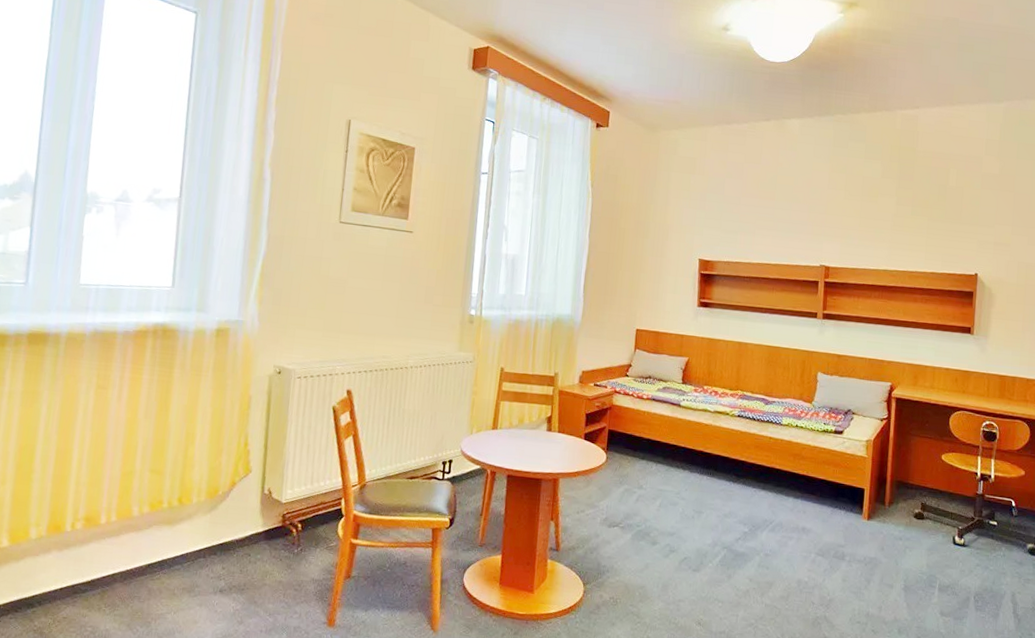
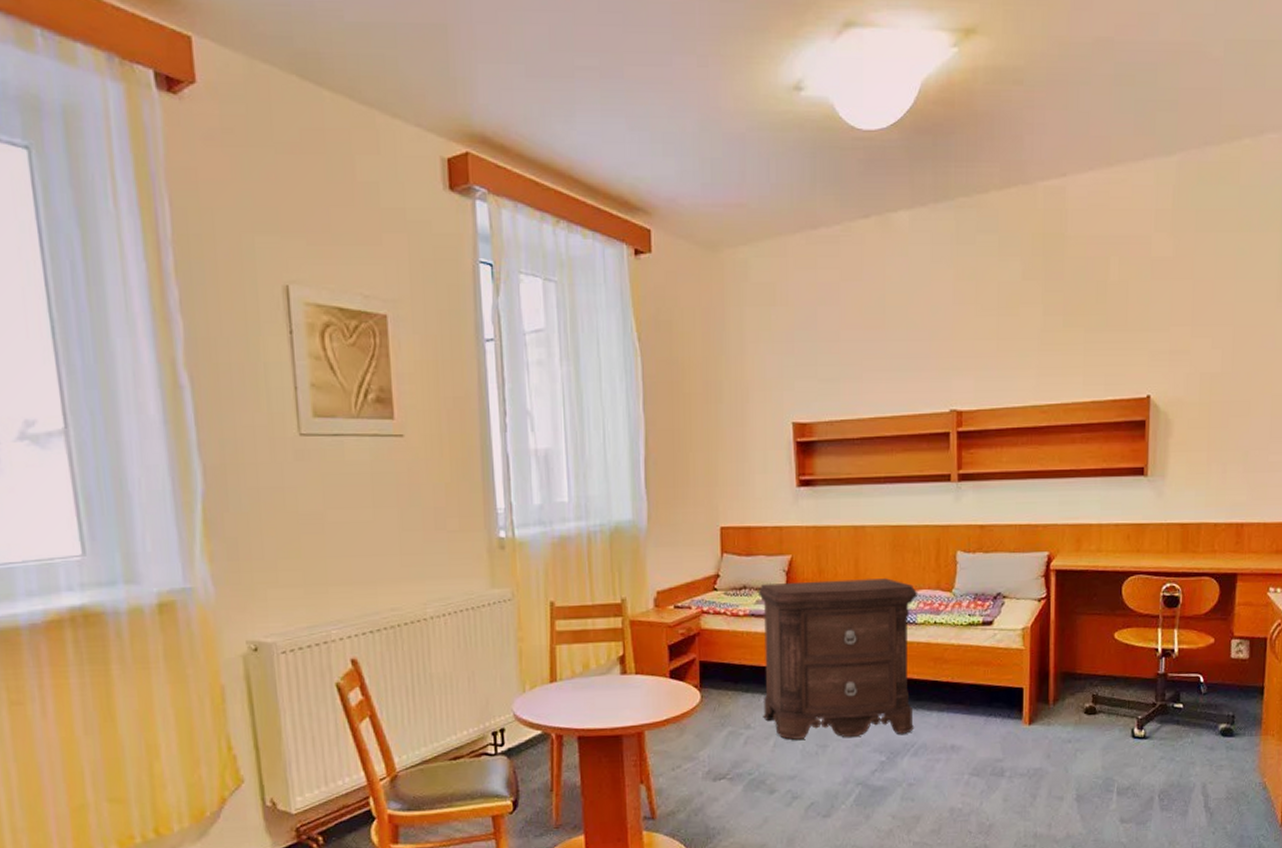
nightstand: none [653,377,785,512] -> present [757,578,919,740]

